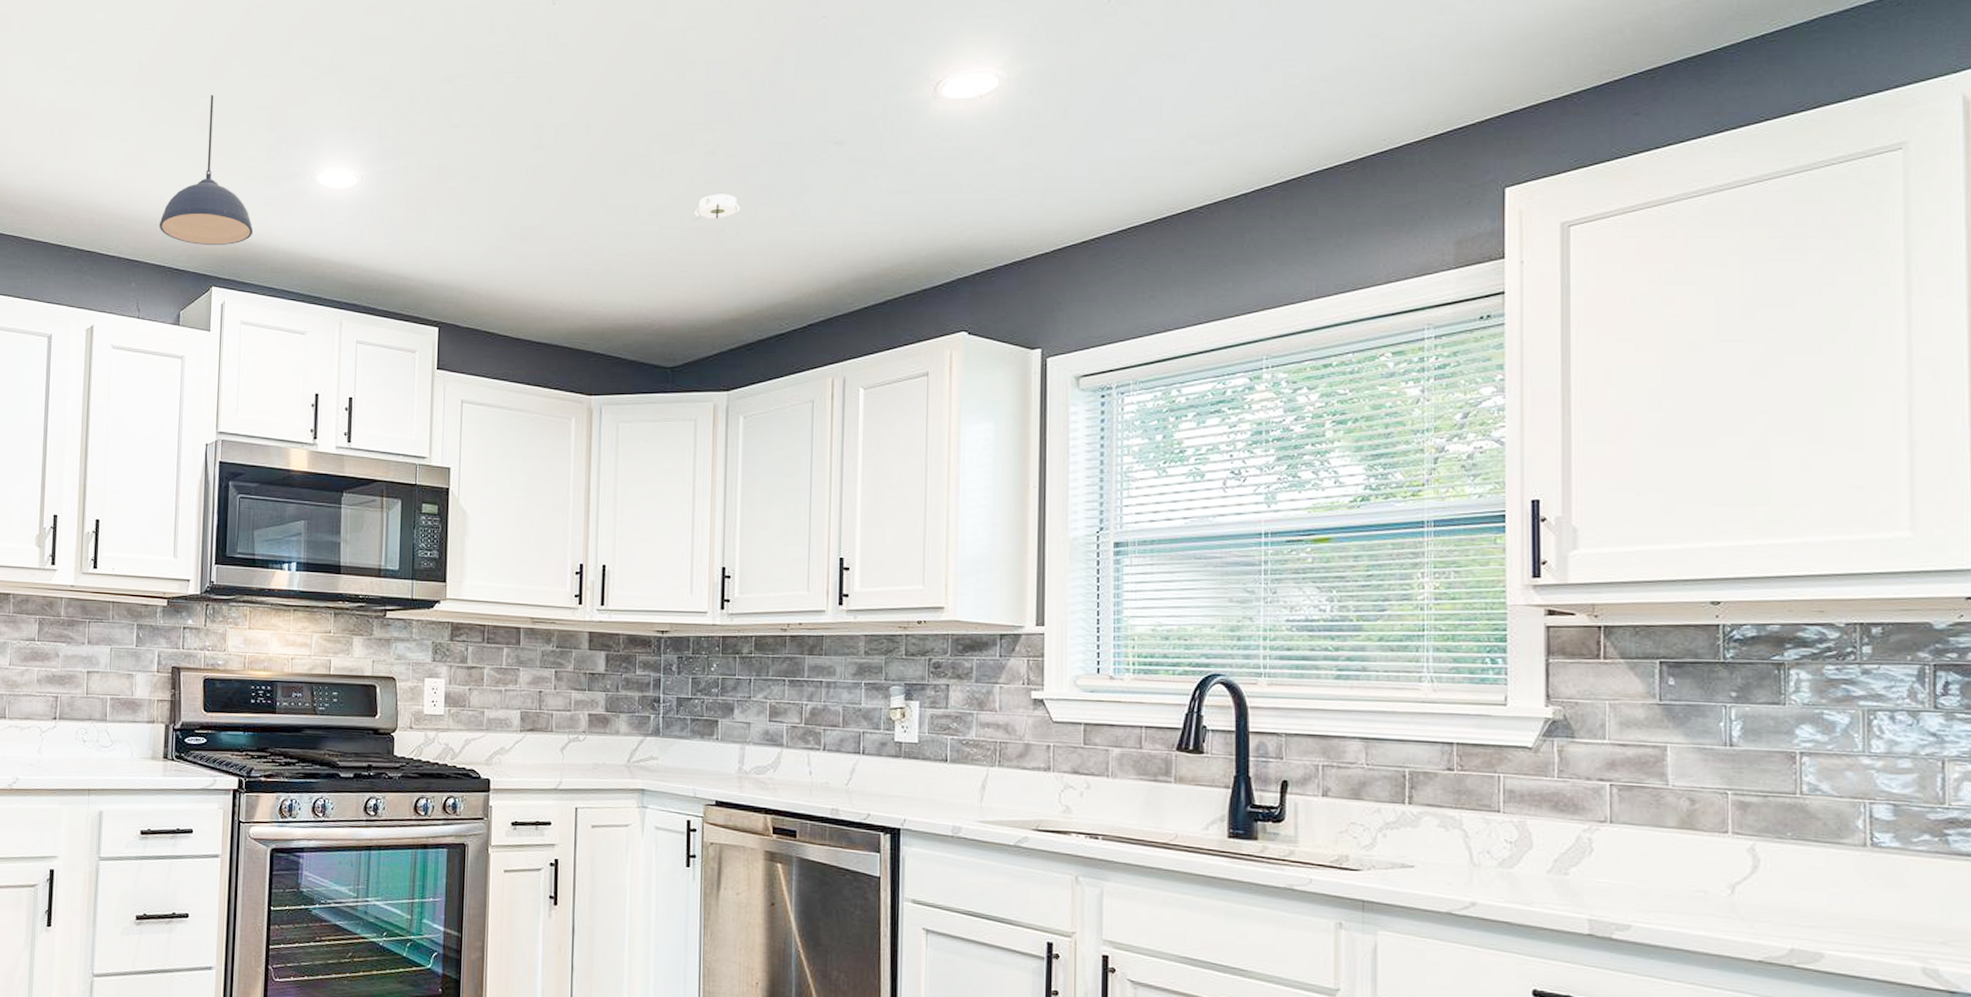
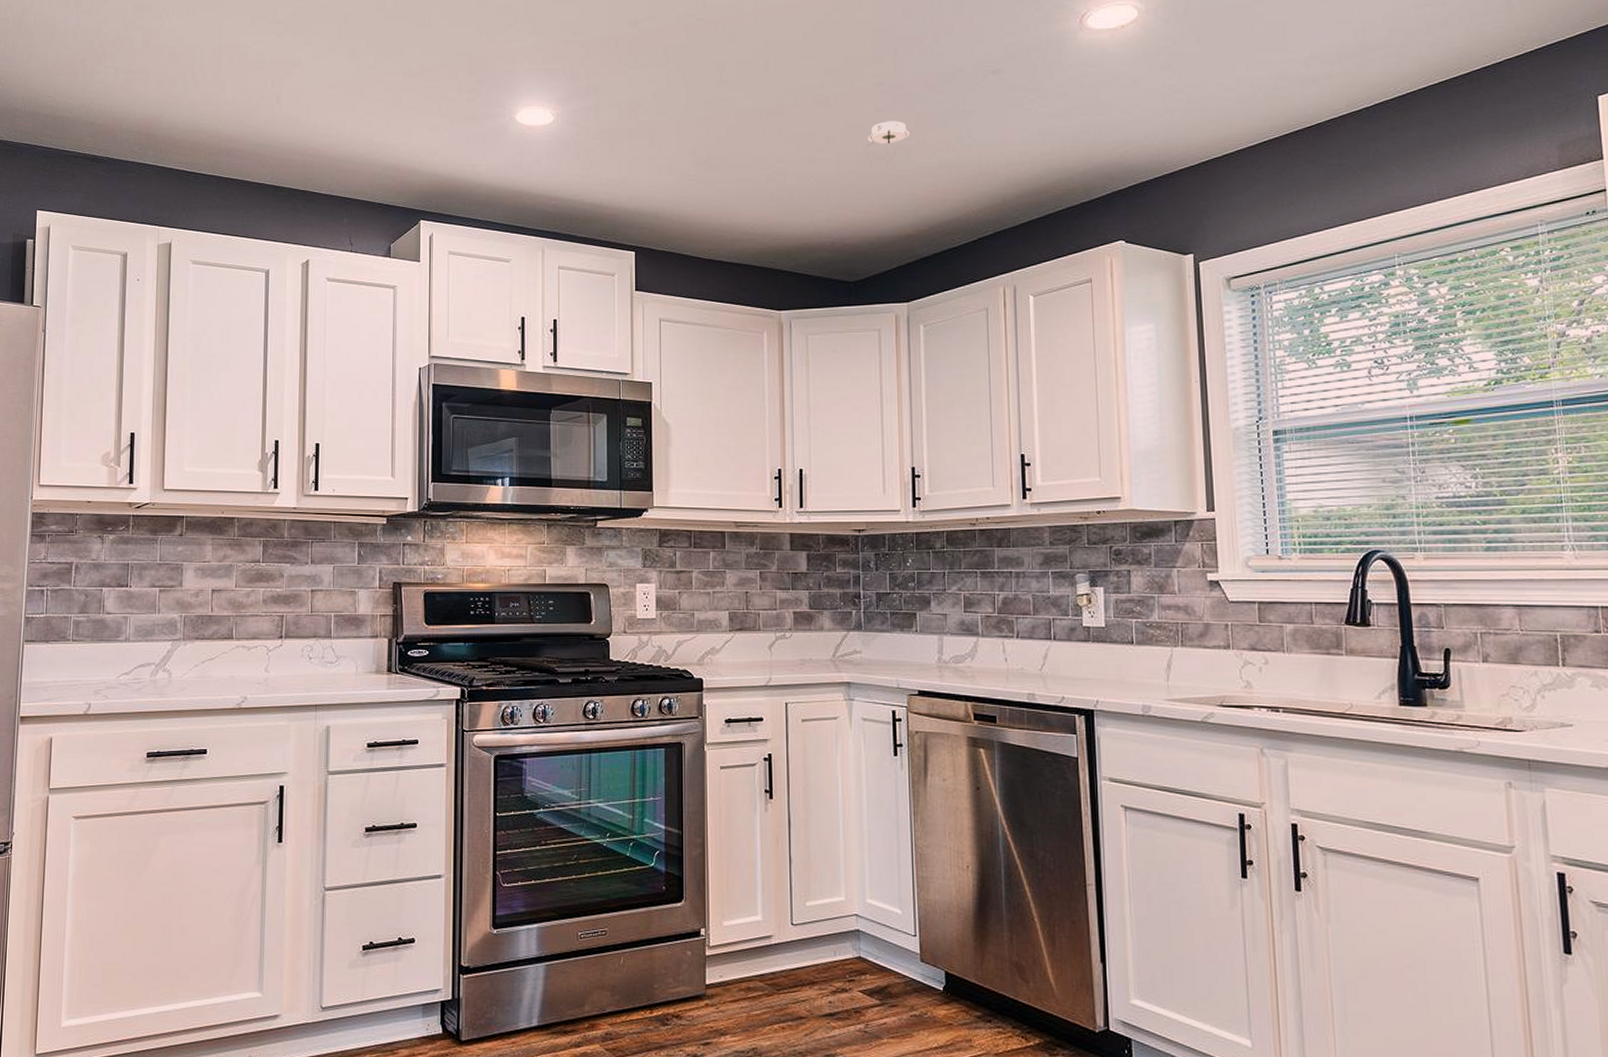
pendant light: present [159,95,254,246] -> none [368,43,458,182]

